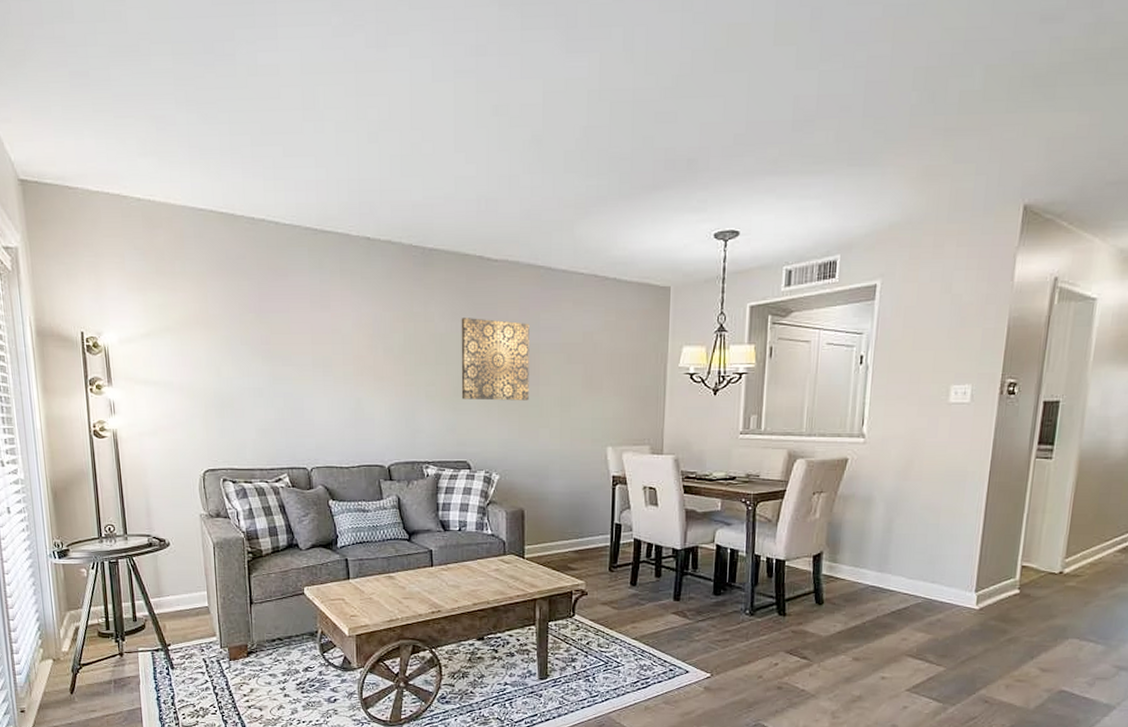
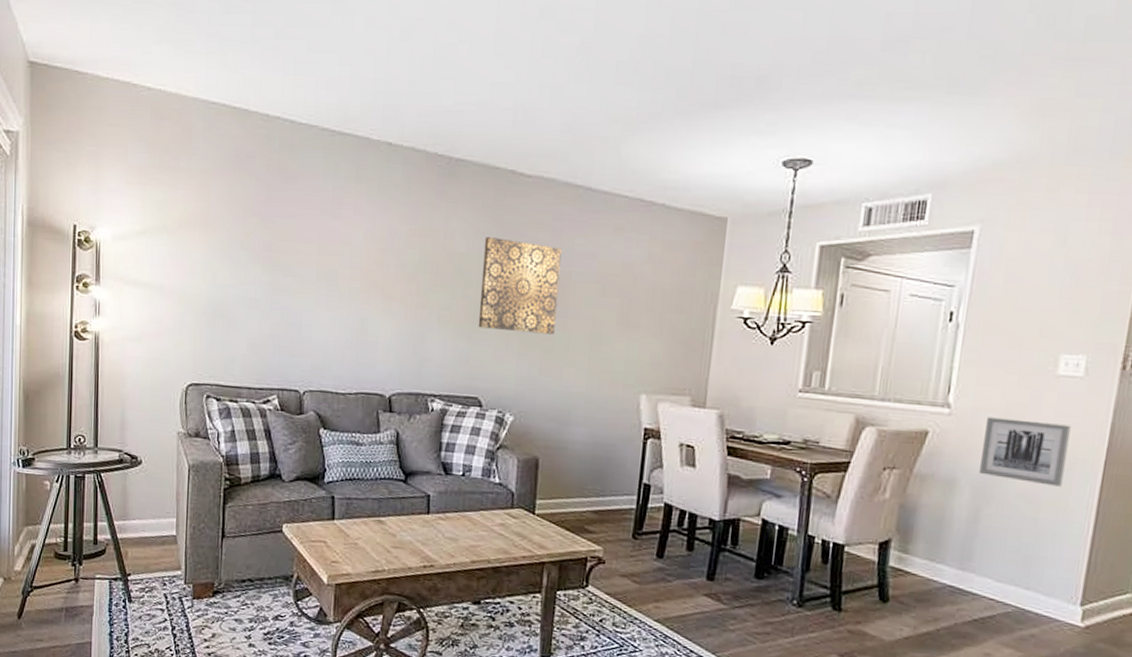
wall art: none [891,443,962,496] -> present [980,417,1071,487]

